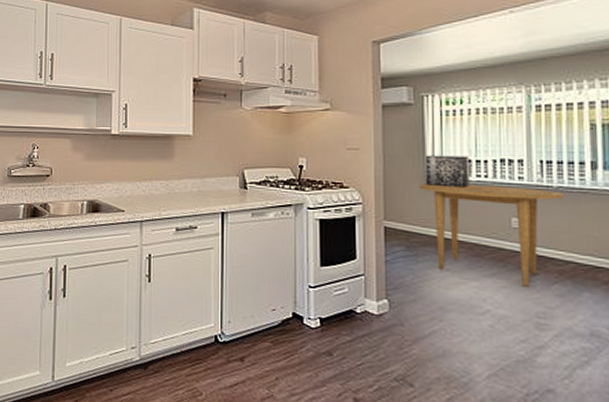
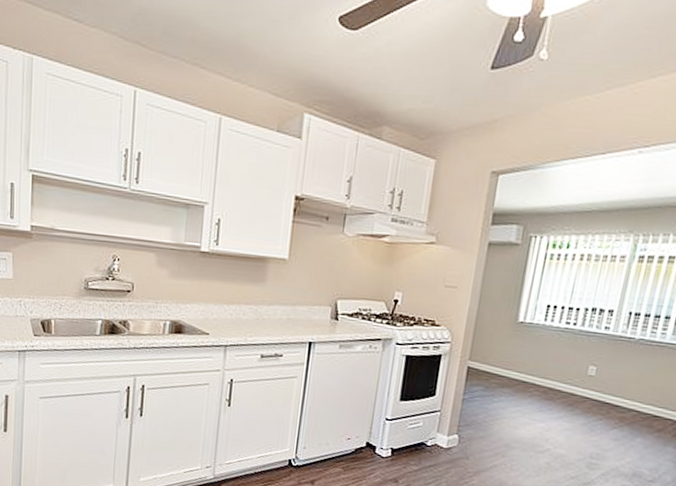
dining table: present [419,183,564,287] -> none [508,327,643,430]
decorative cube: present [425,155,469,188] -> none [515,298,563,334]

